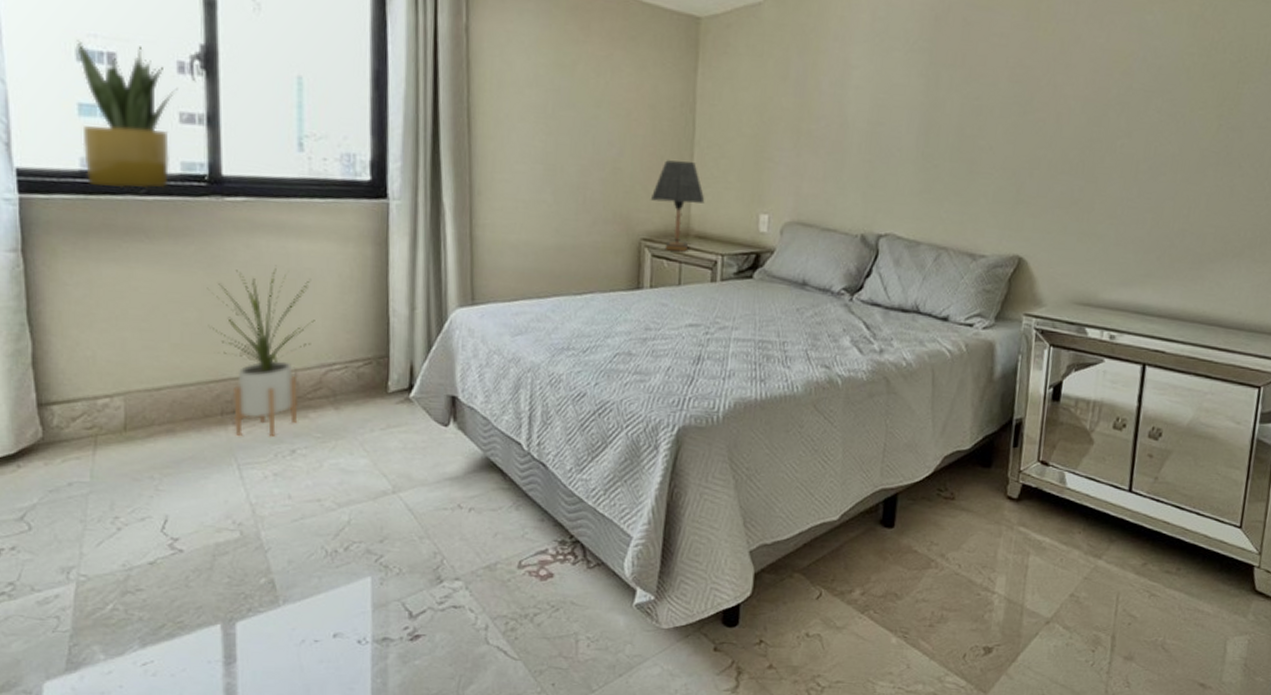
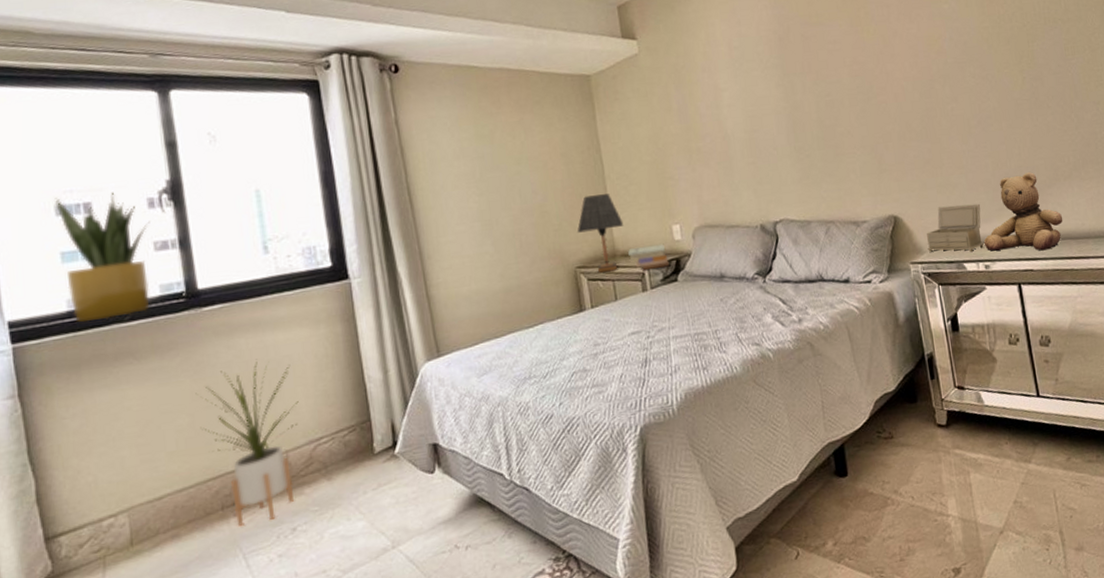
books: none [703,230,749,260] -> present [628,244,670,271]
jewelry box: none [1048,257,1123,318] -> present [927,203,984,253]
teddy bear: none [1116,238,1218,333] -> present [984,171,1063,251]

